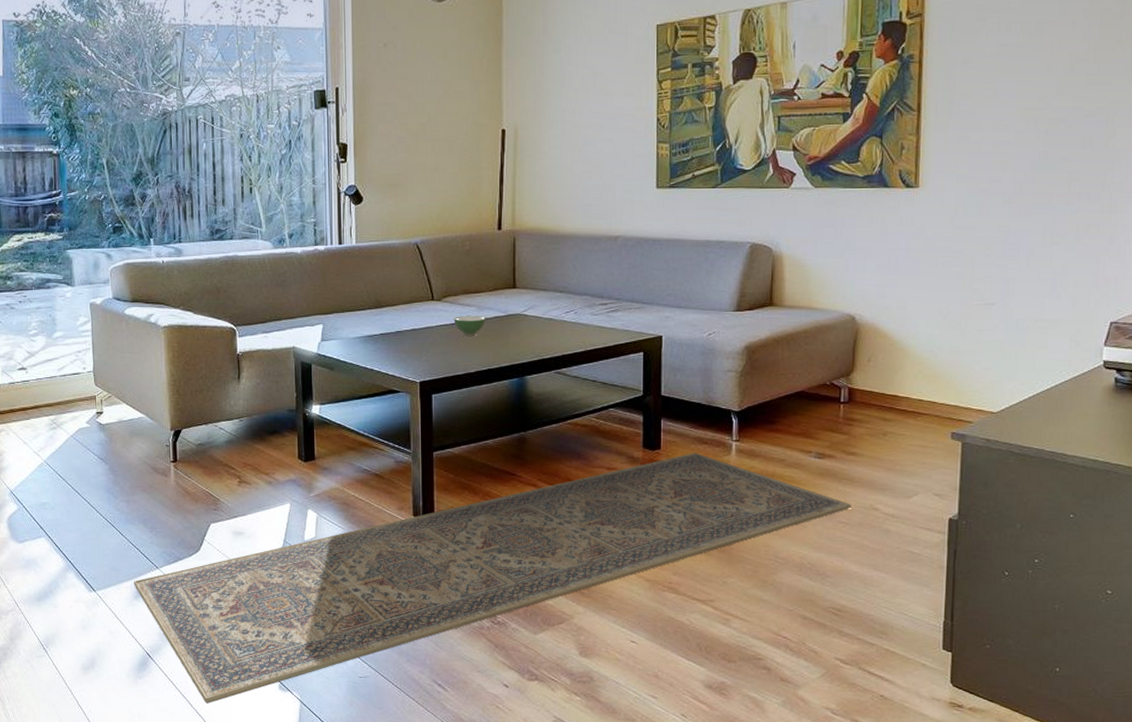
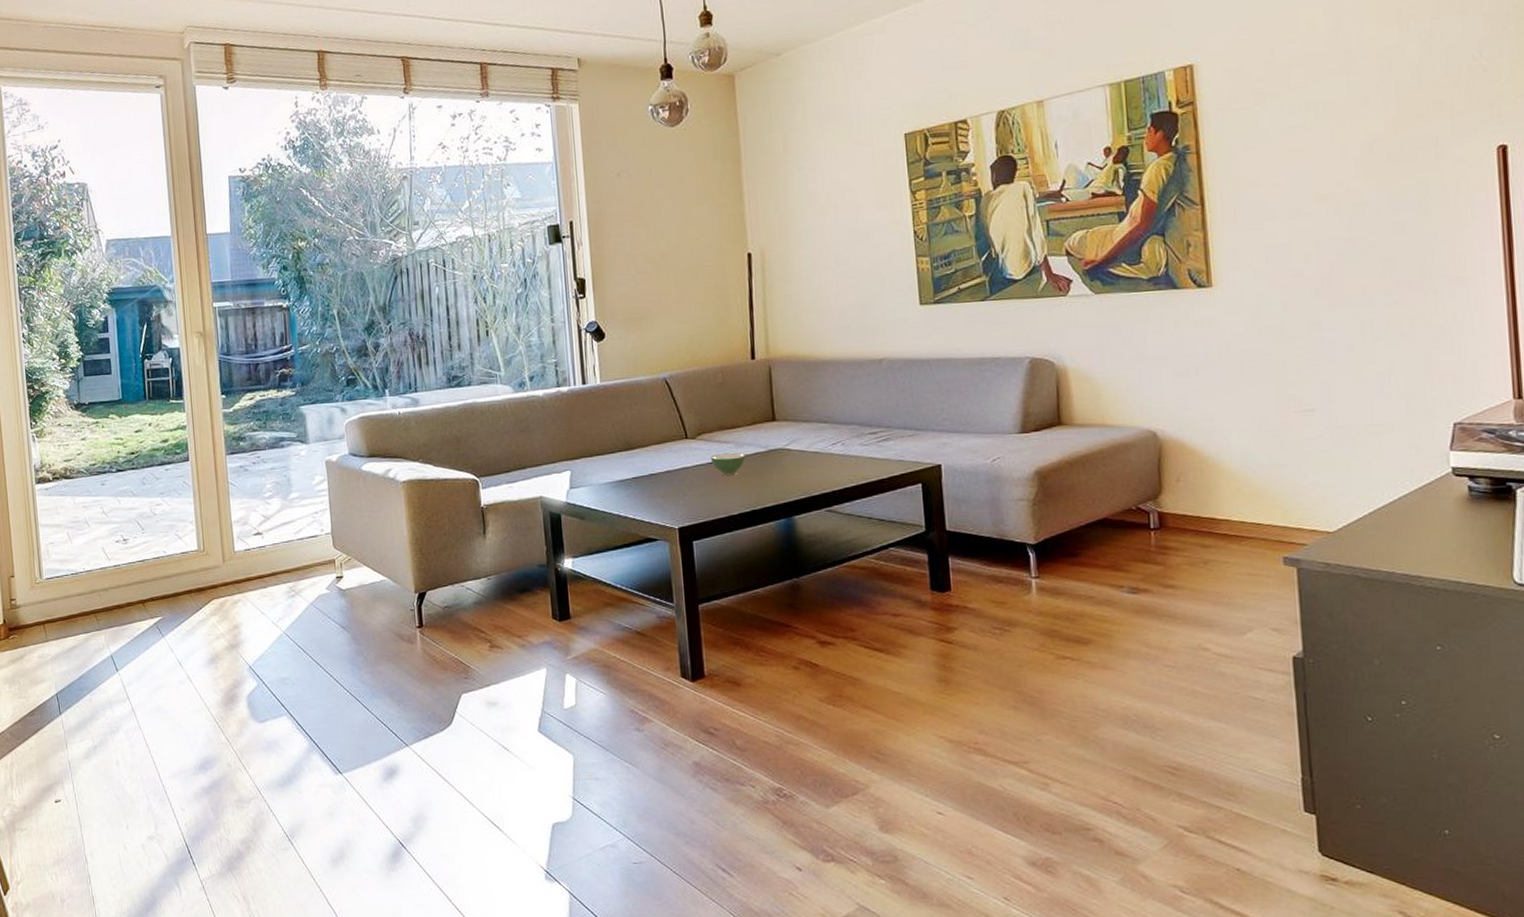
rug: present [133,452,851,704] -> none [381,592,1176,898]

